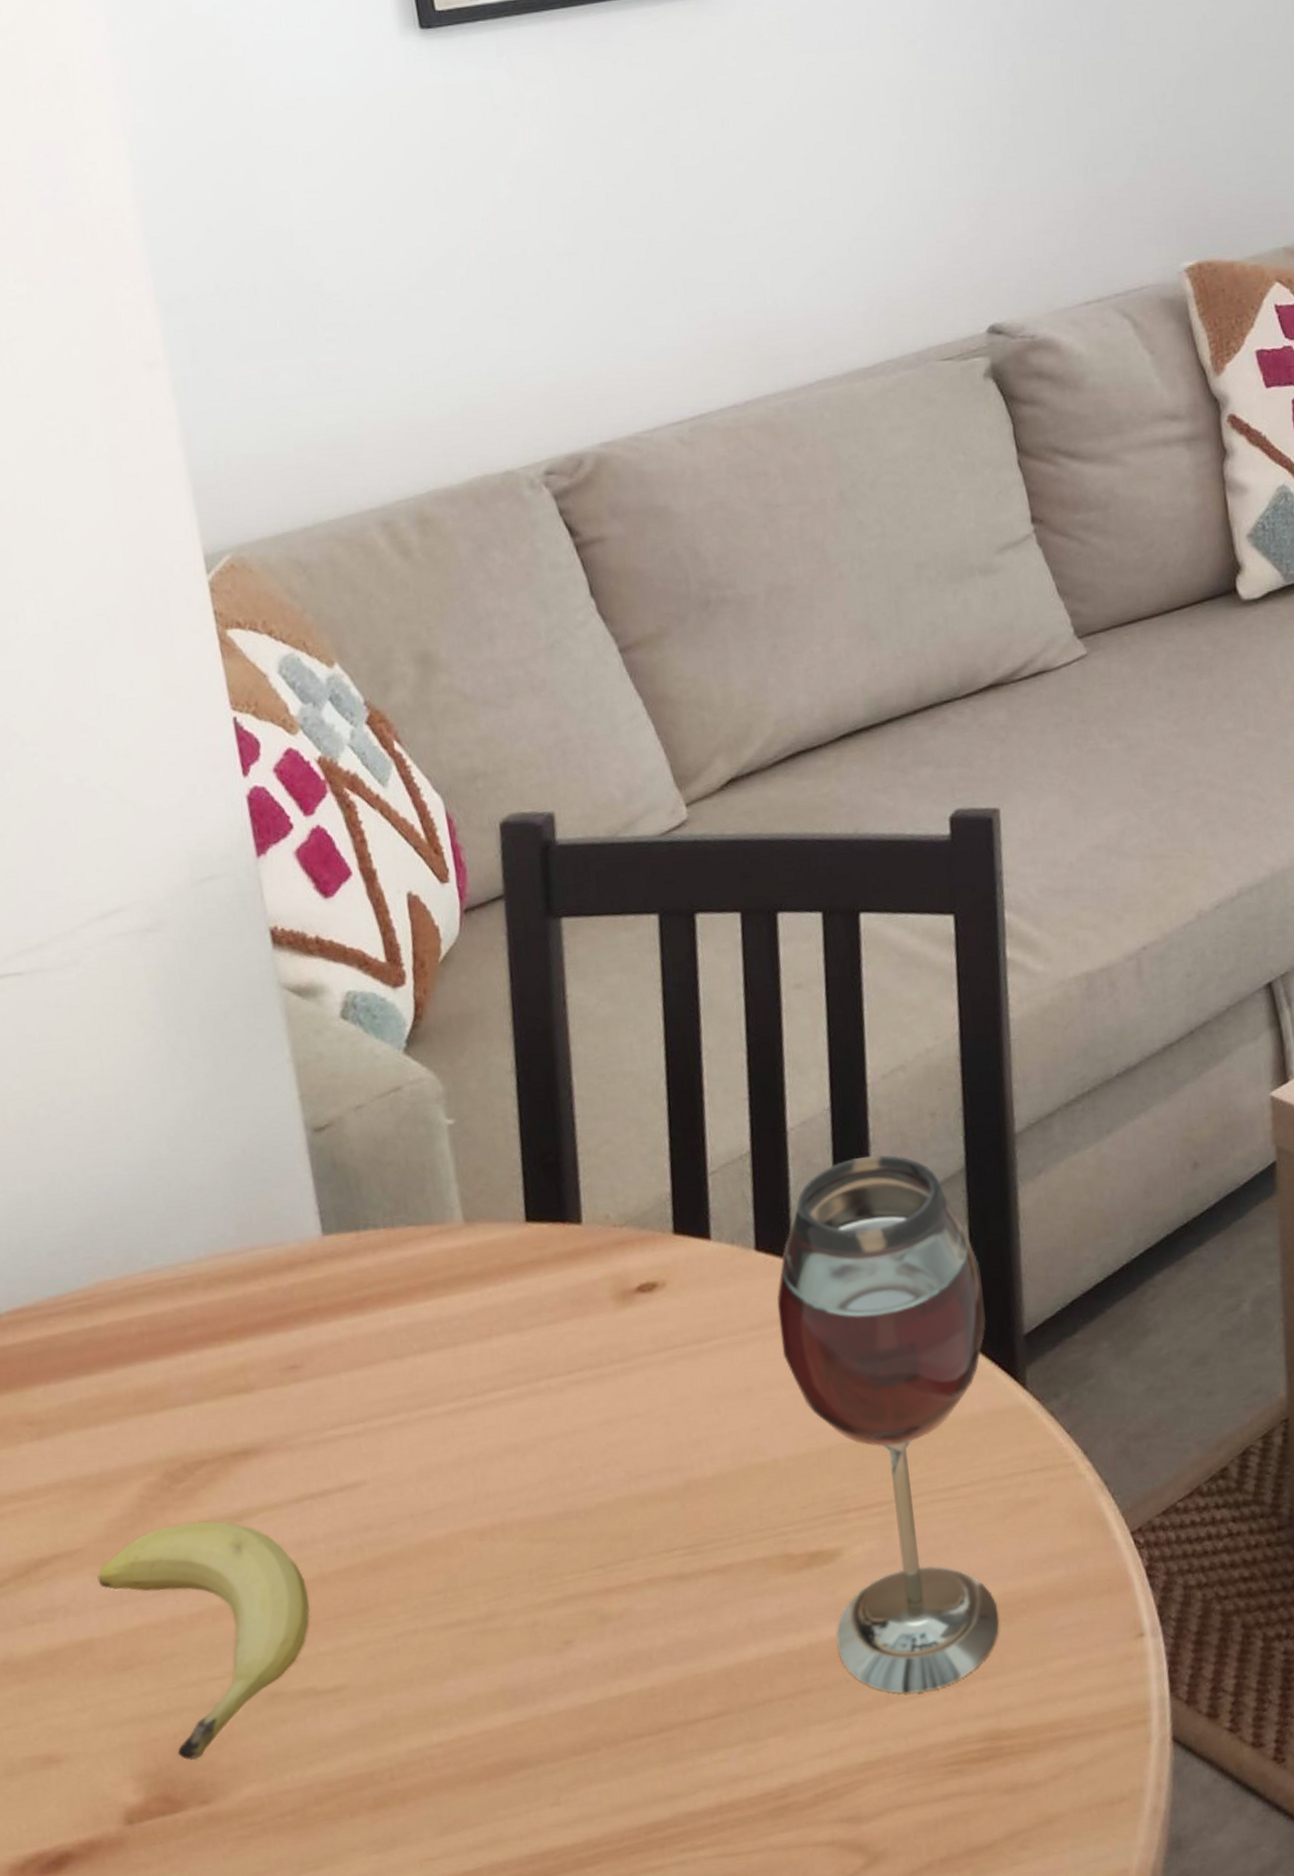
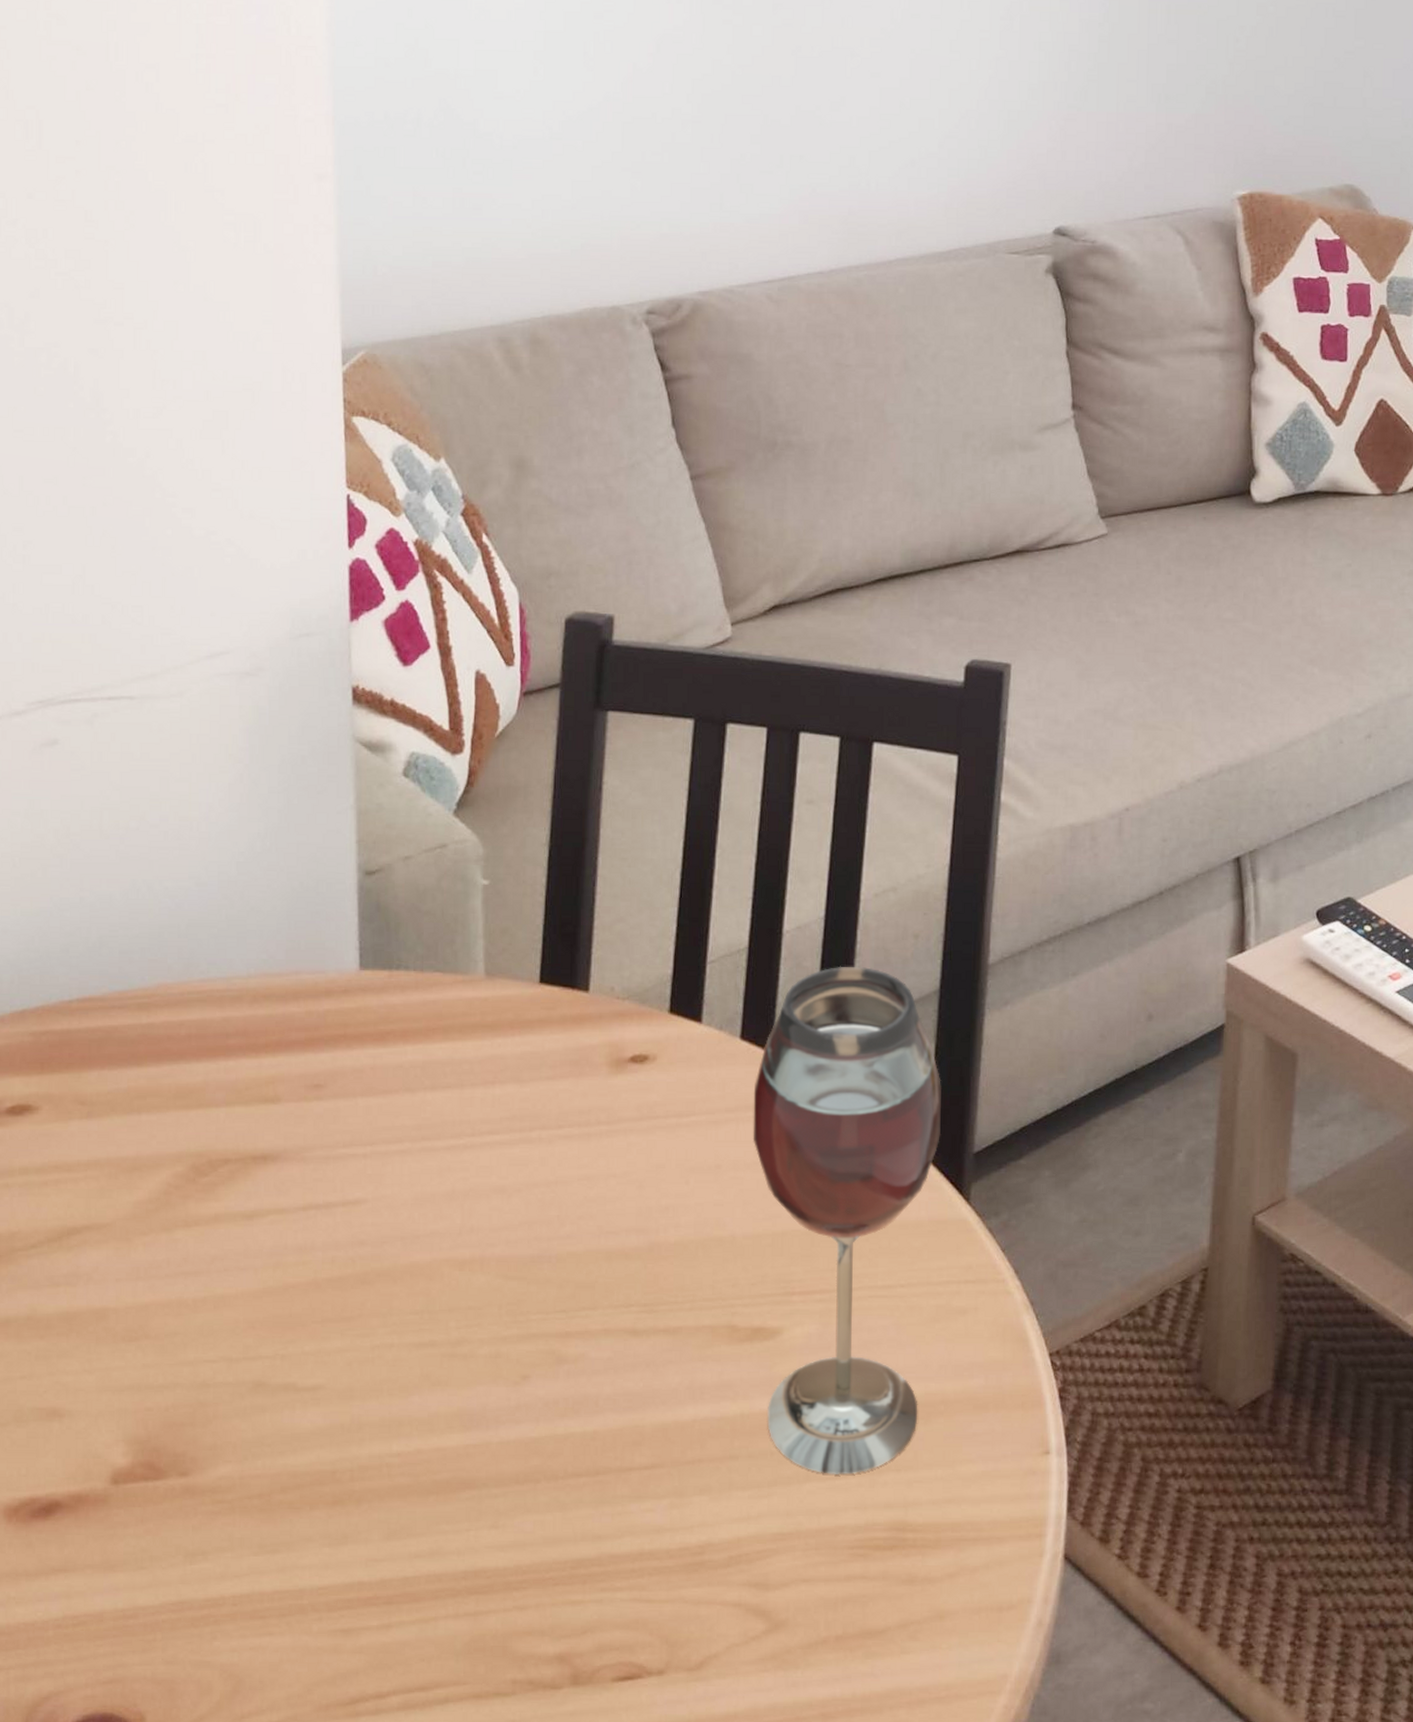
fruit: present [97,1520,310,1761] -> none [120,1213,302,1435]

